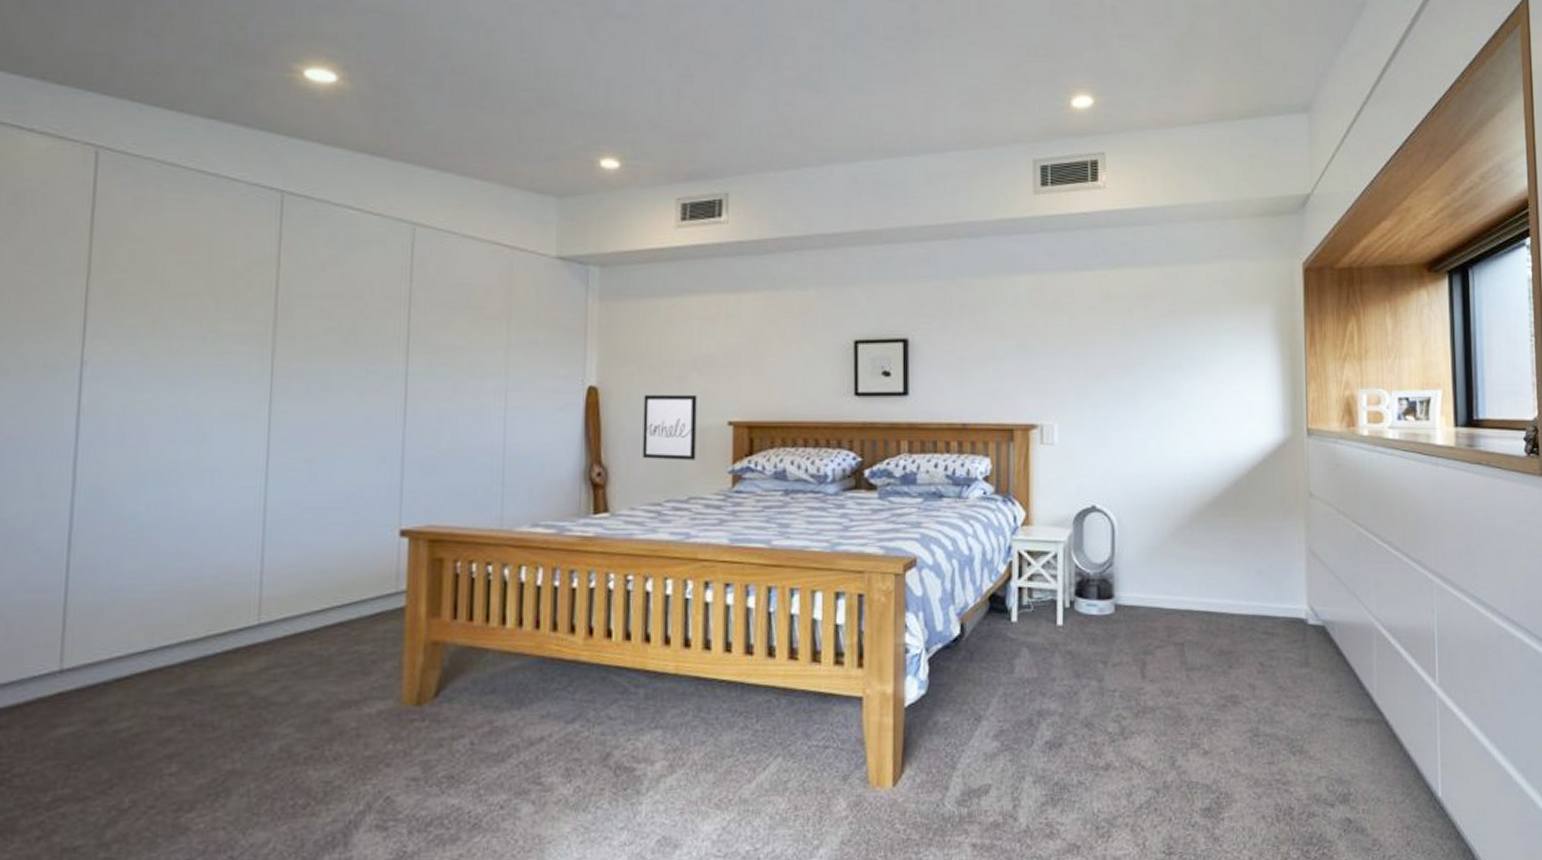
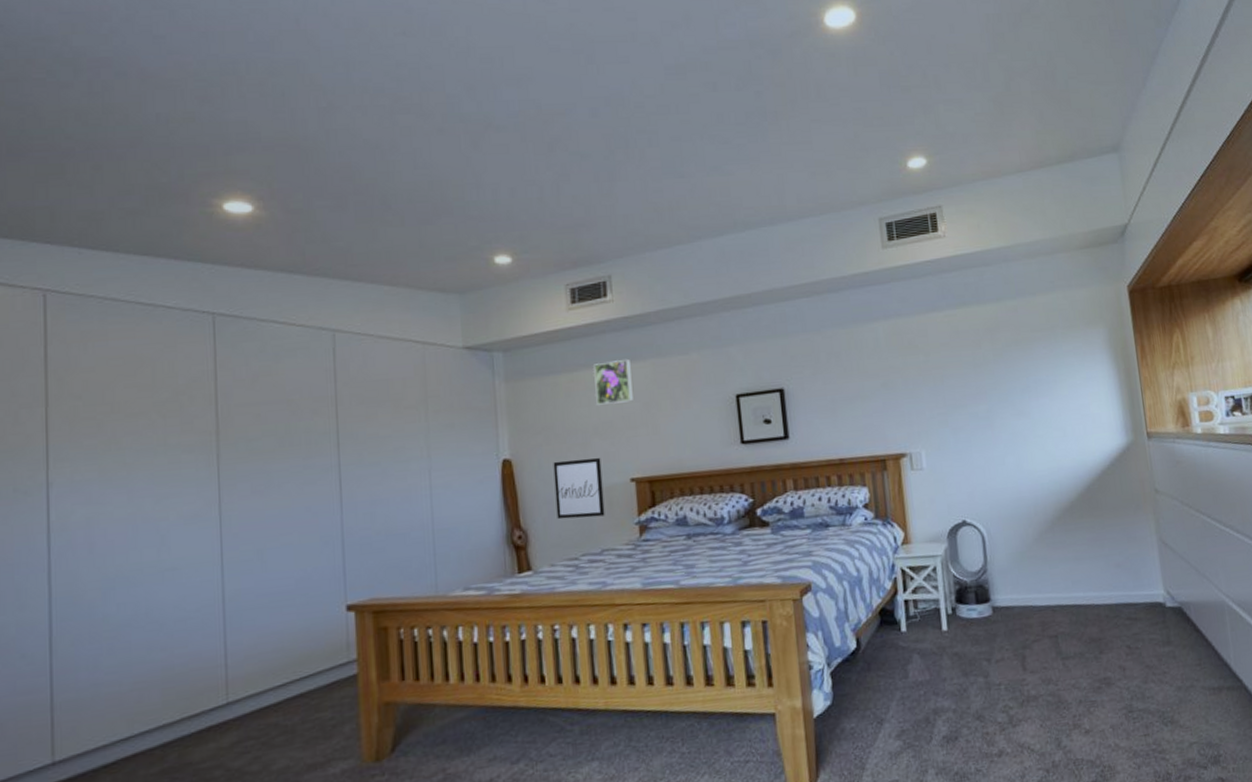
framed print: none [698,289,740,337] -> present [594,360,633,405]

